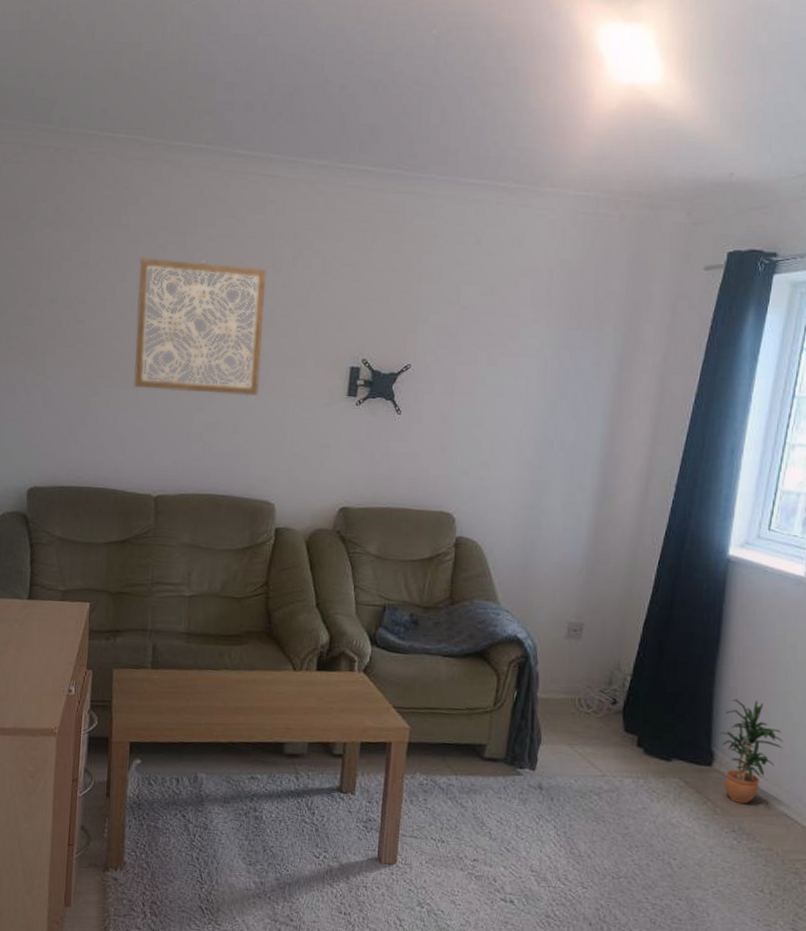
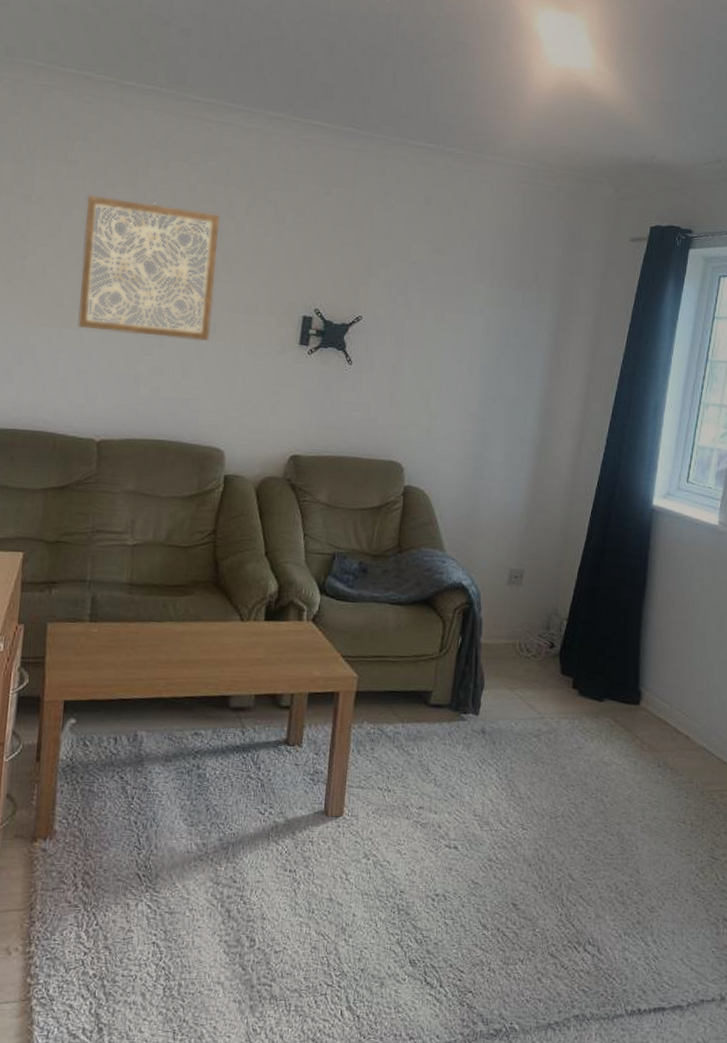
potted plant: present [719,699,783,804] -> none [645,640,701,739]

